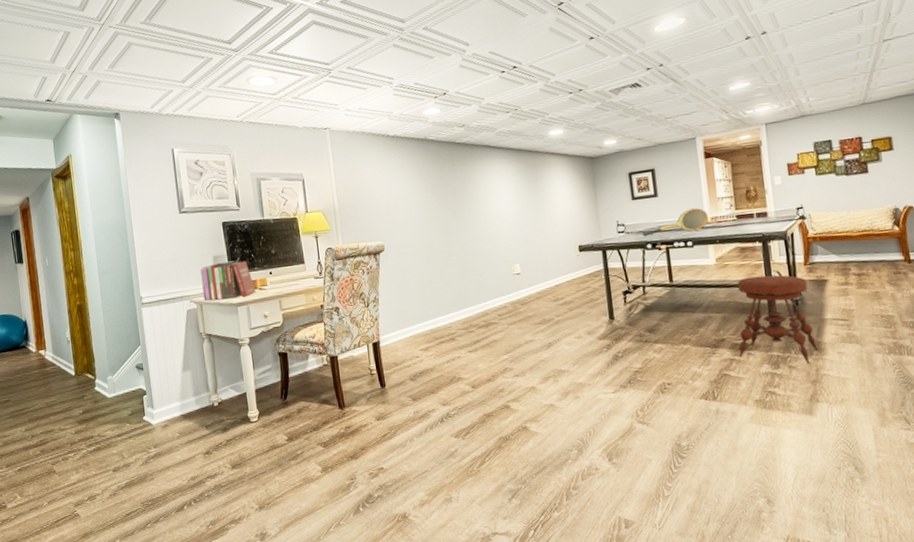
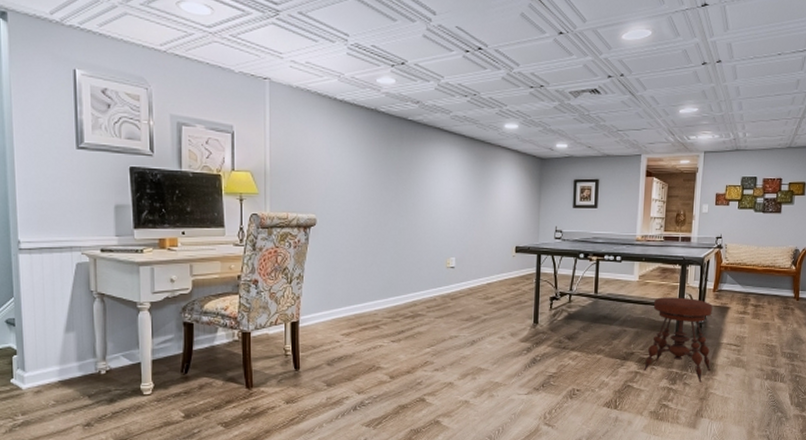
books: present [200,260,256,301] -> none [98,213,164,256]
tennis racket: present [643,208,709,237] -> none [578,224,640,246]

